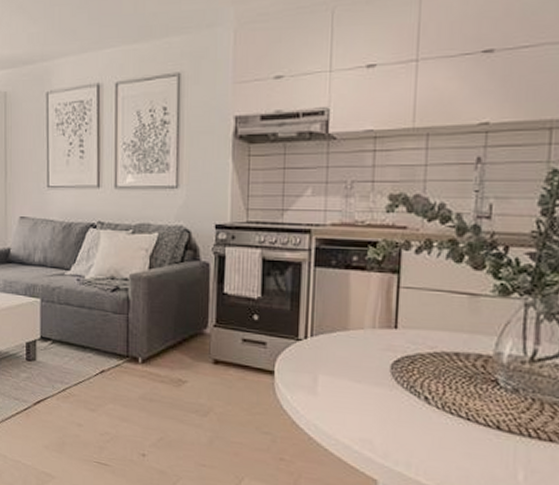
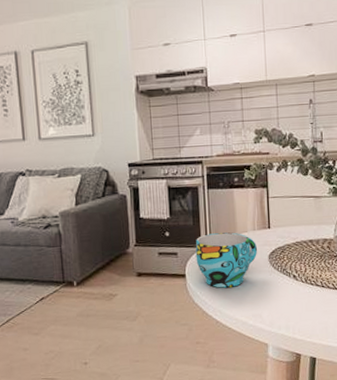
cup: none [289,324,377,398] -> present [195,232,258,288]

